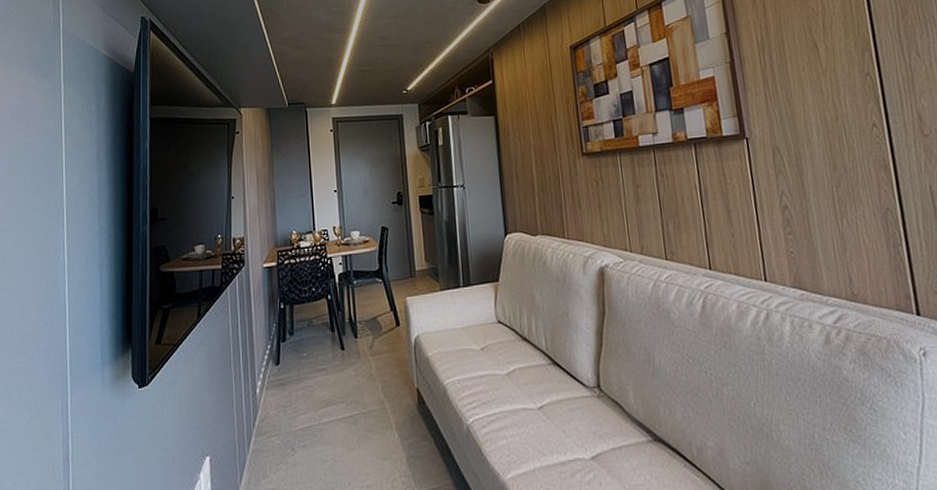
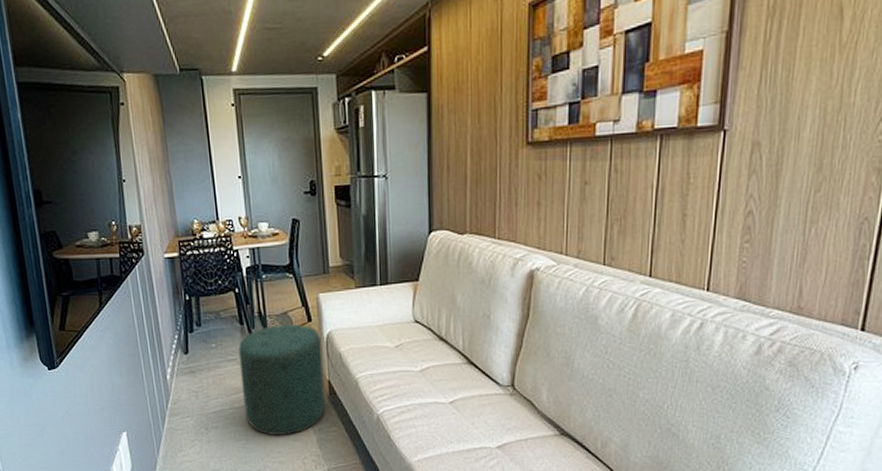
ottoman: none [328,329,415,454] -> present [238,324,326,435]

